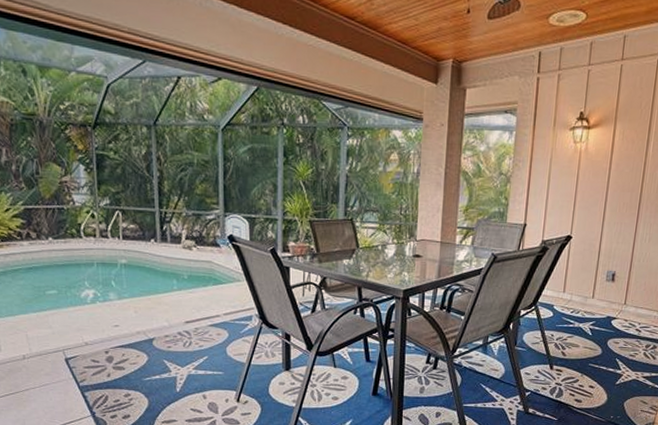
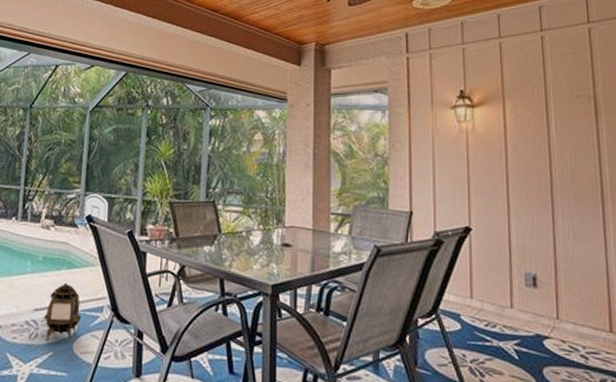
lantern: none [195,298,232,347] -> present [44,283,82,341]

